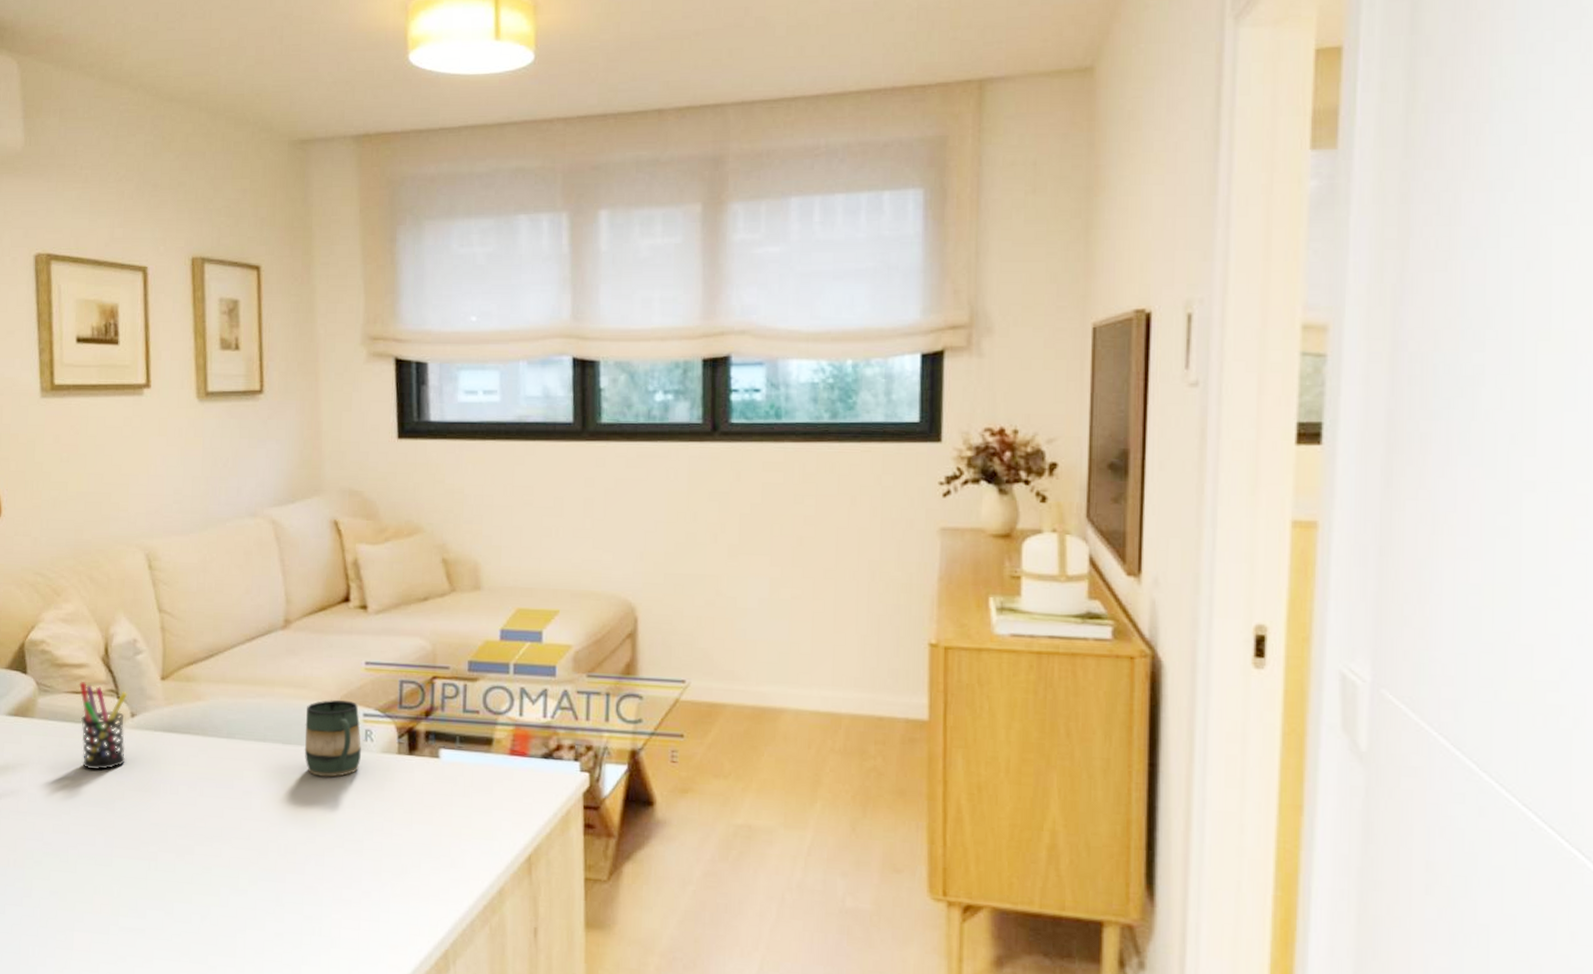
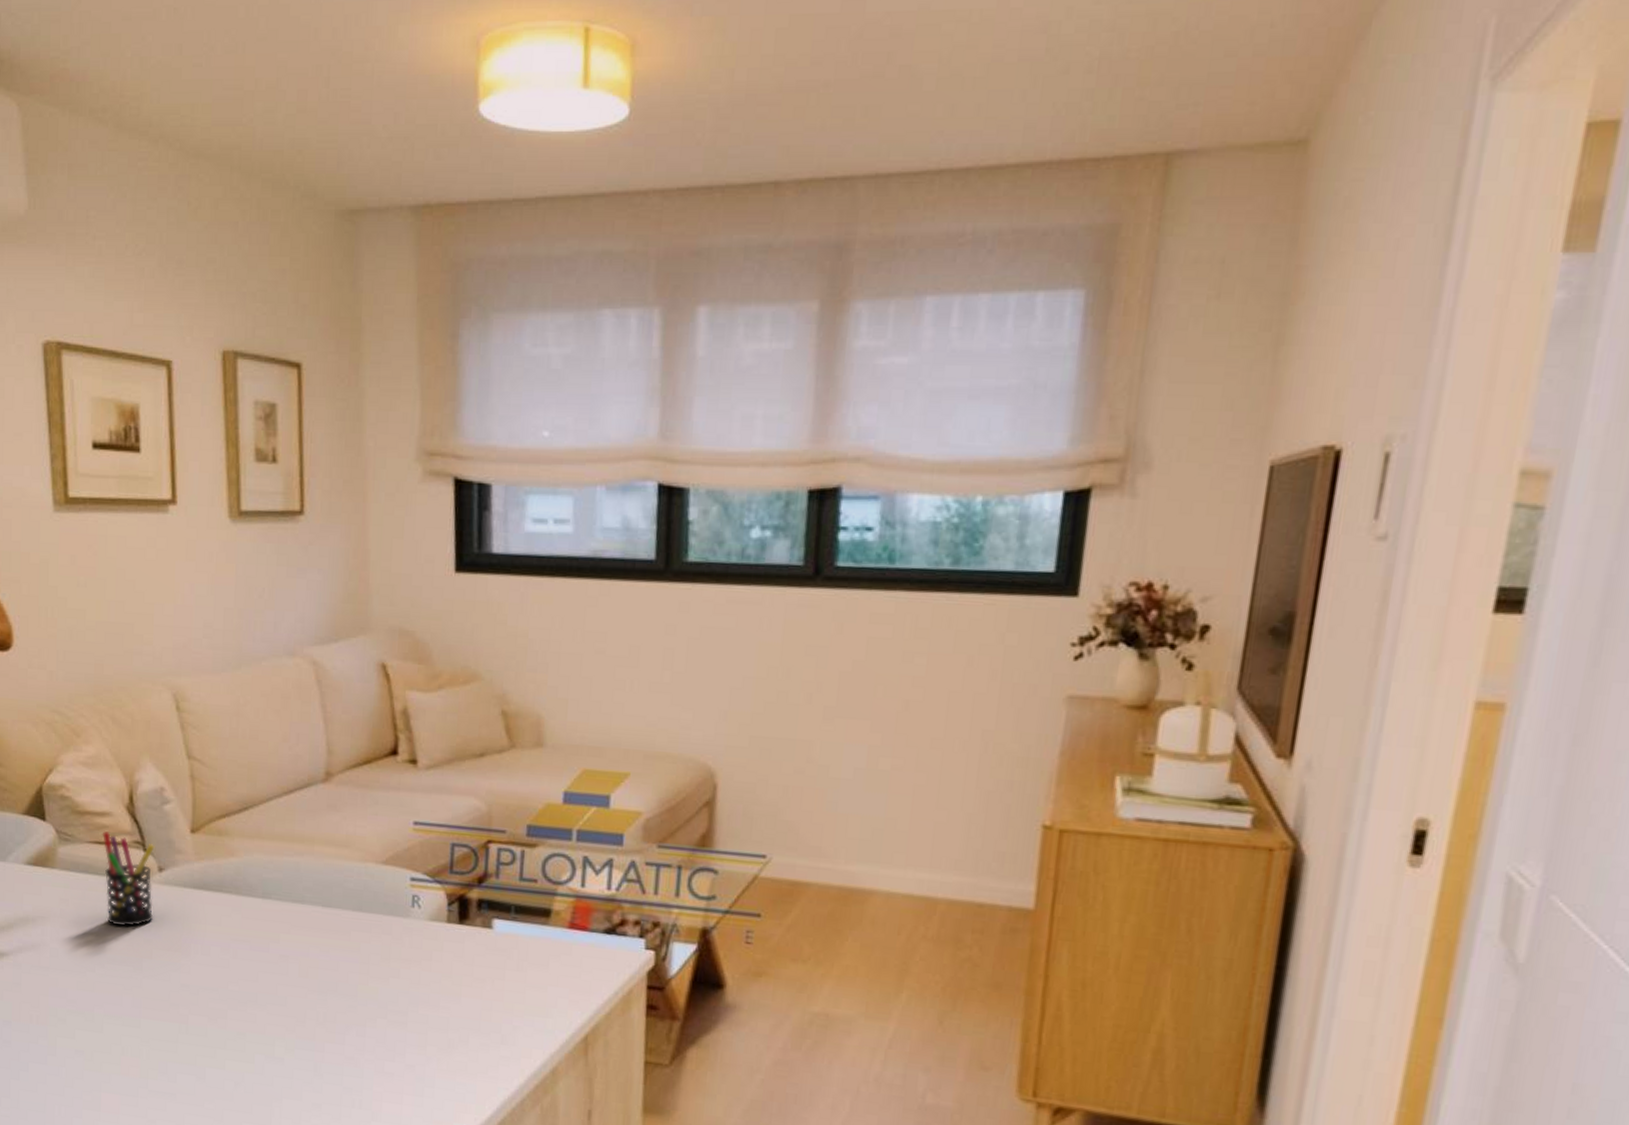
mug: present [304,699,361,777] -> none [345,861,408,944]

